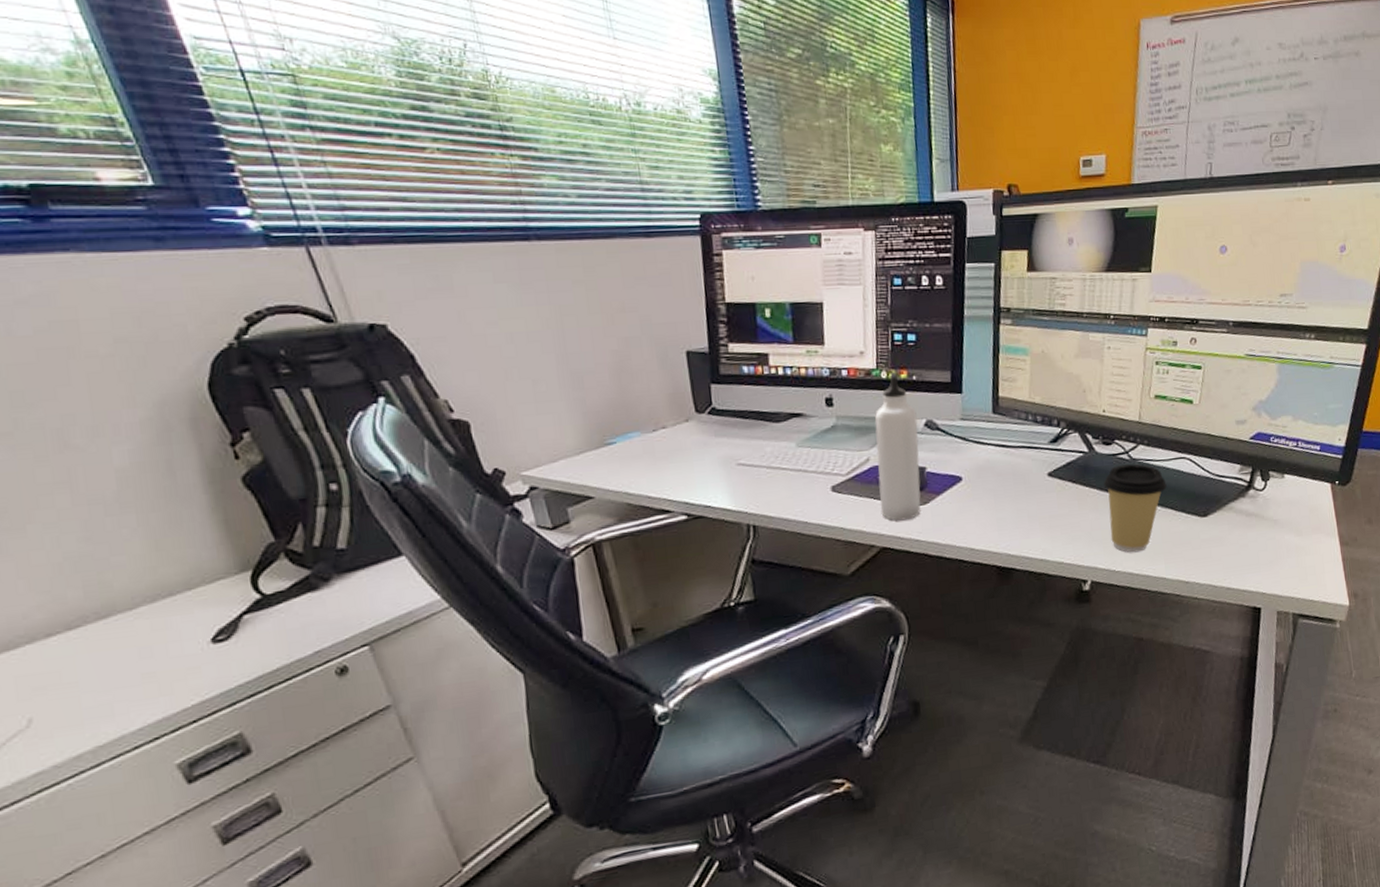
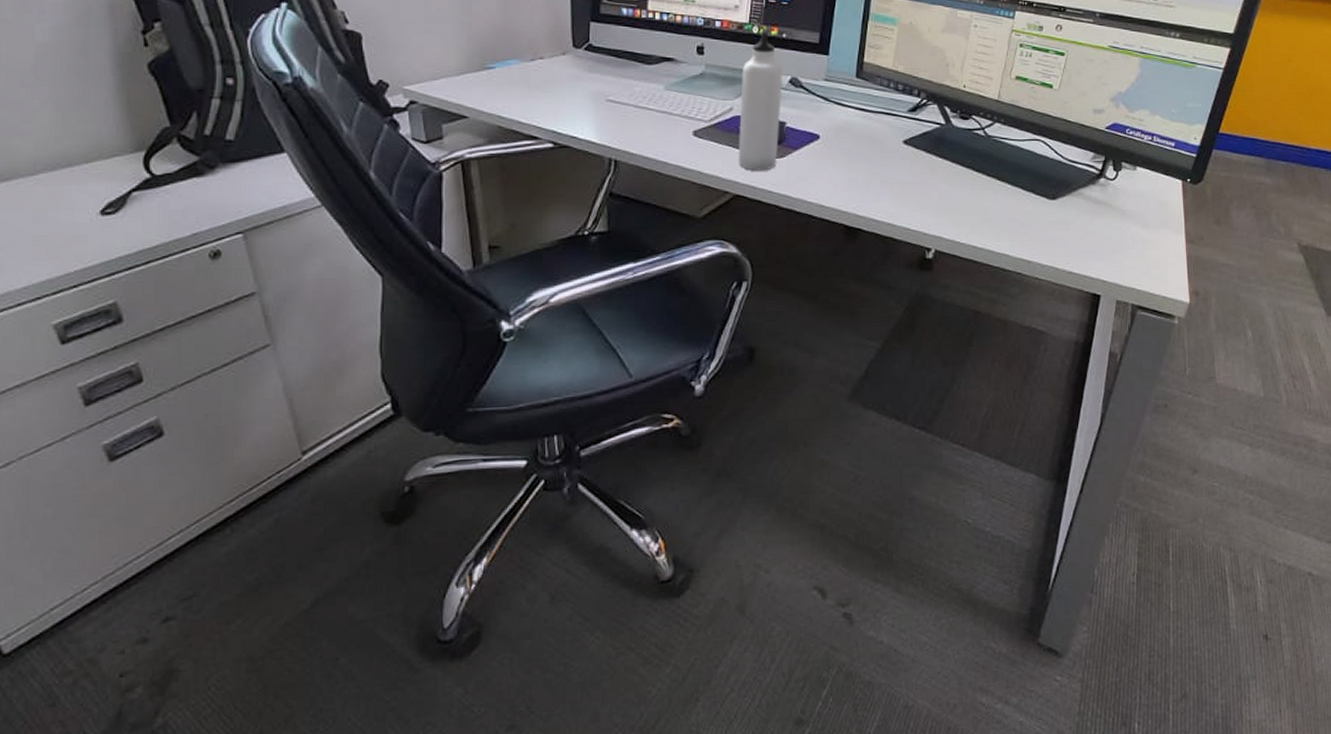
coffee cup: present [1103,463,1167,553] -> none [957,140,1019,227]

